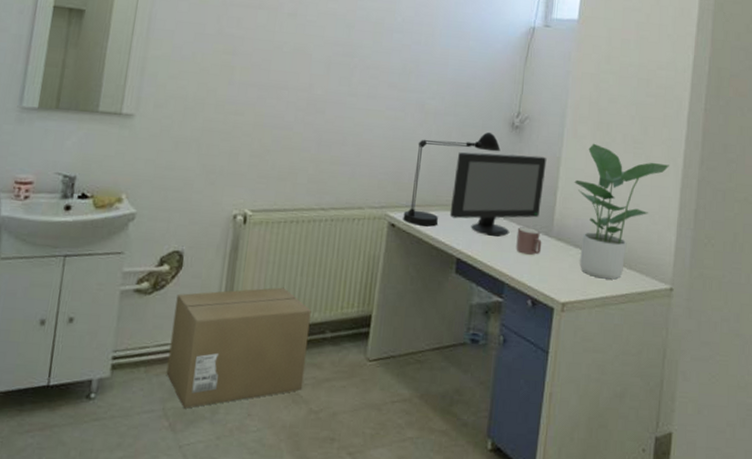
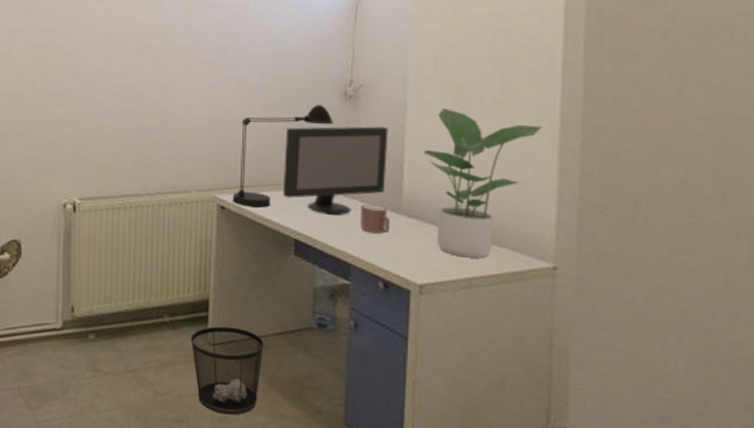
box: present [166,287,312,409] -> none [17,272,148,388]
waste bin: none [349,342,421,431] -> present [190,326,265,415]

